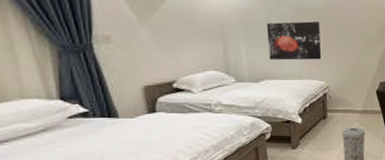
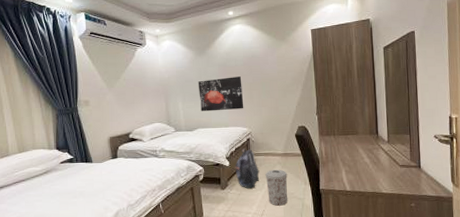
backpack: none [308,104,336,148] -> present [235,148,260,189]

